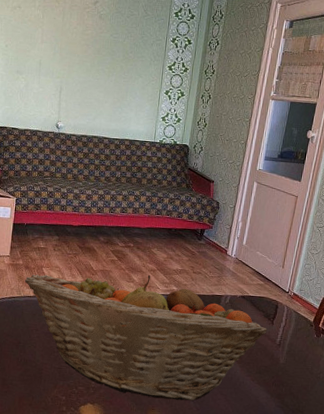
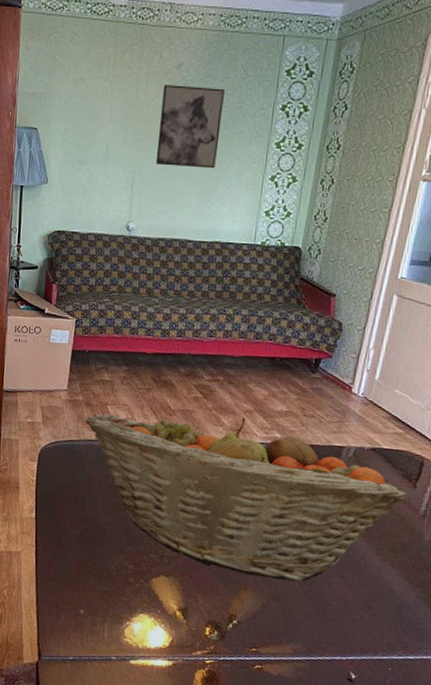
wall art: none [78,16,130,83] -> present [155,85,225,169]

